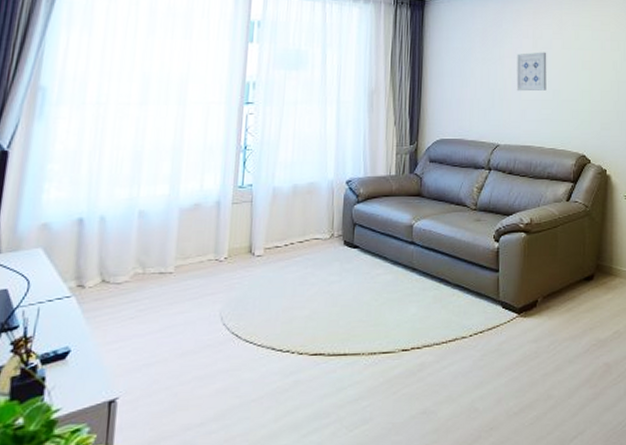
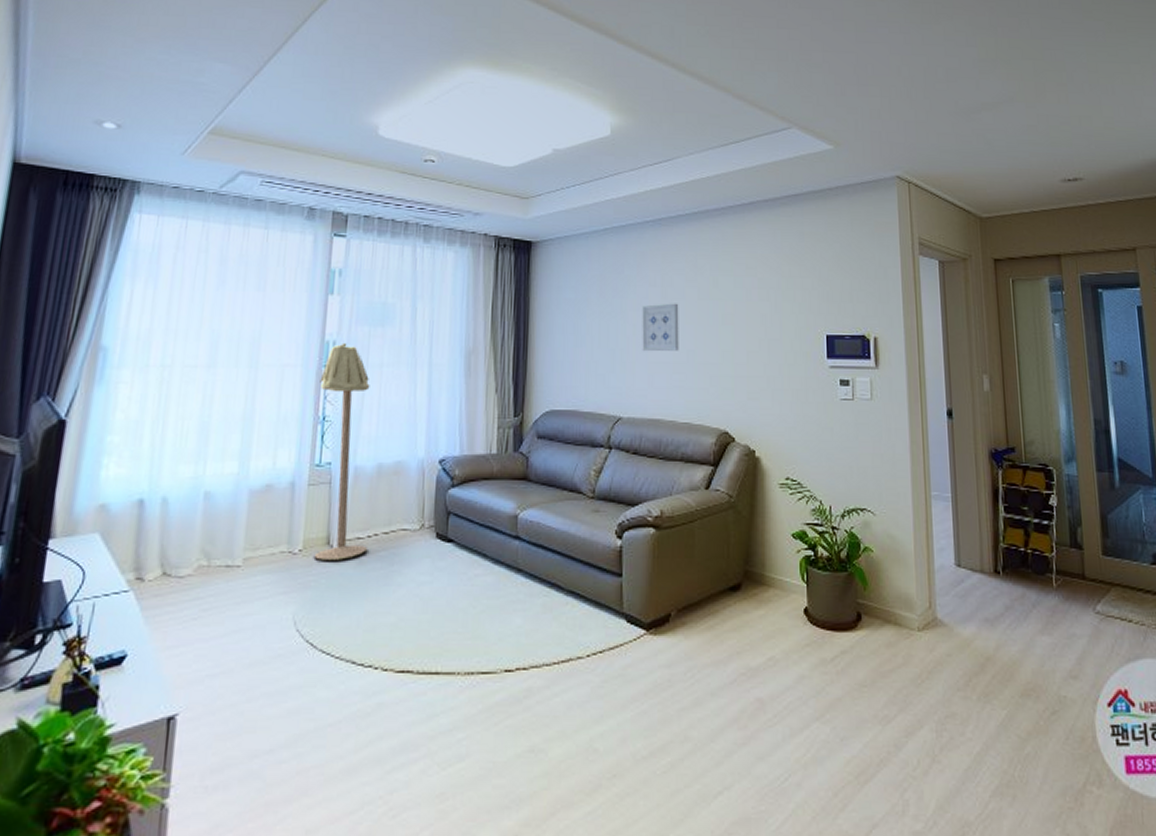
floor lamp: none [238,83,286,266] -> present [314,342,370,560]

